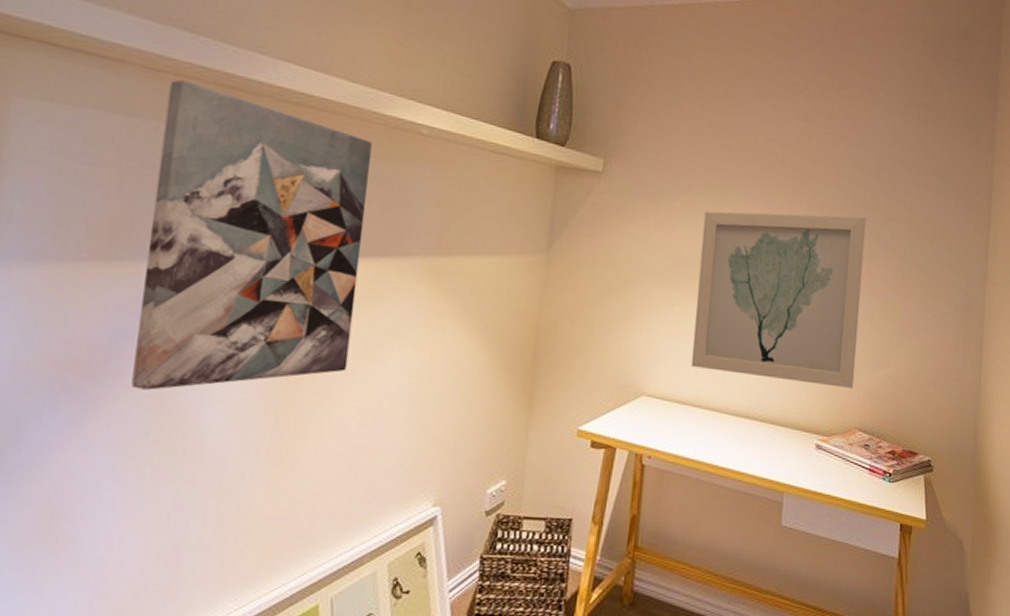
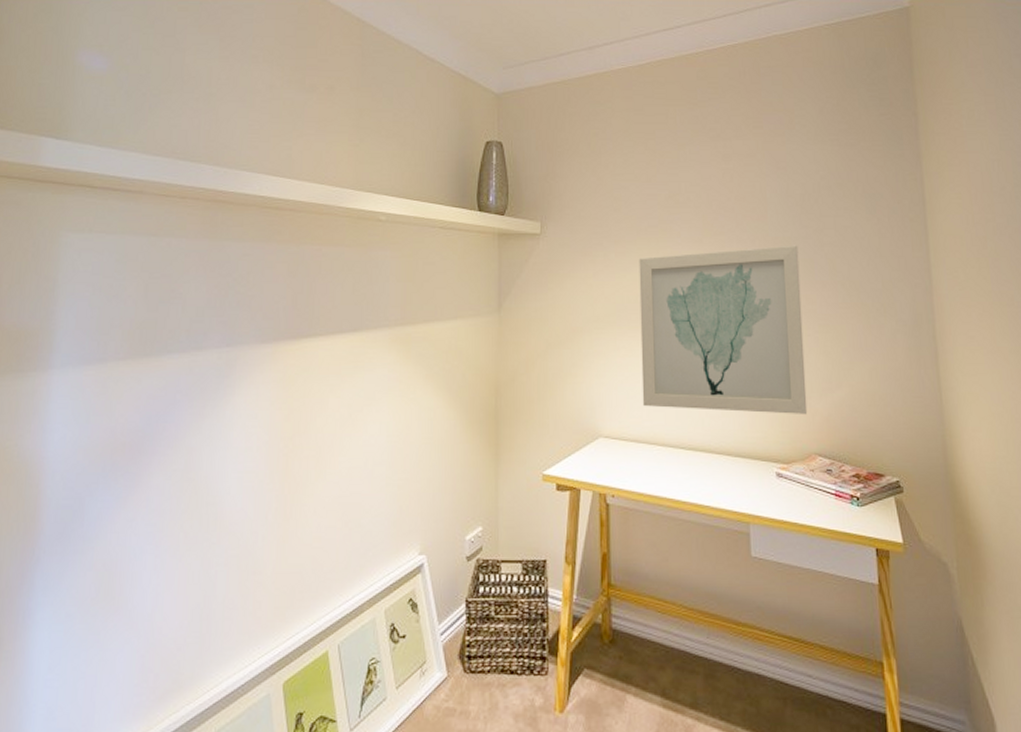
wall art: present [131,80,373,390] -> none [163,201,341,465]

